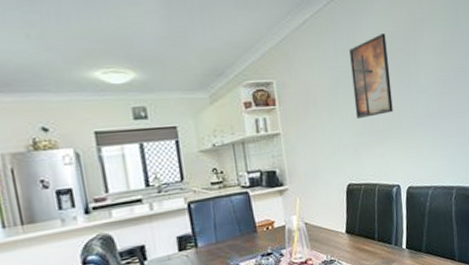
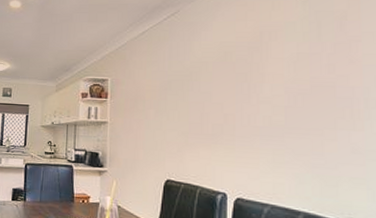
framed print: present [348,34,393,120] -> none [183,44,227,120]

